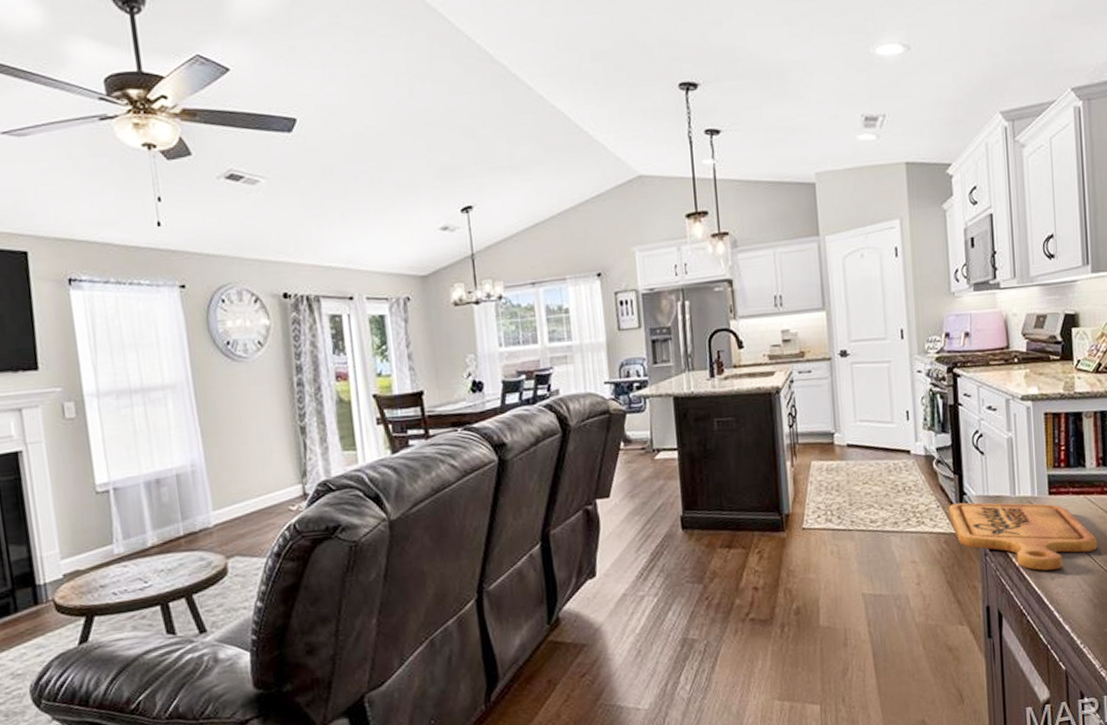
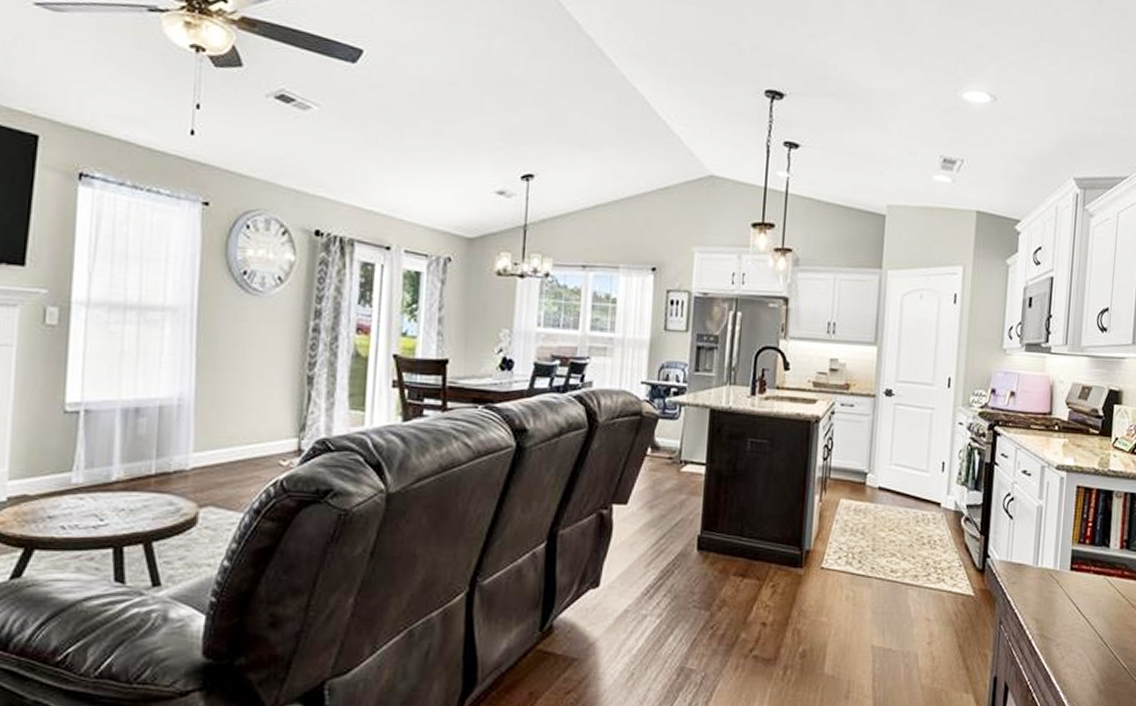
cutting board: present [949,502,1098,571] -> none [970,565,1111,649]

